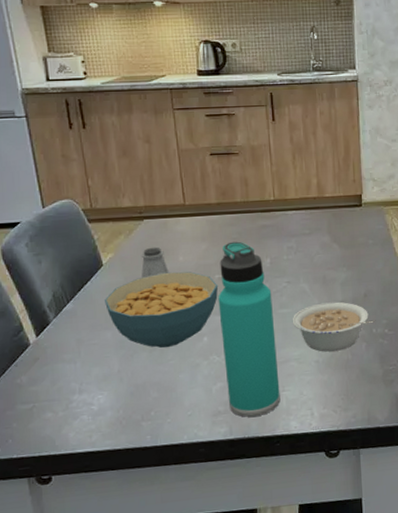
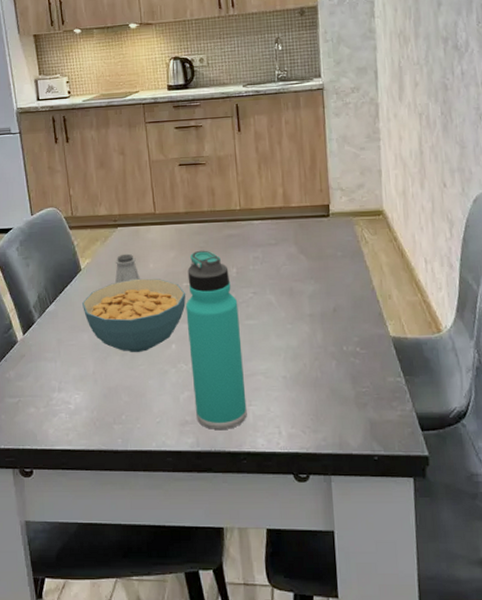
legume: present [292,302,377,352] -> none [258,315,348,368]

